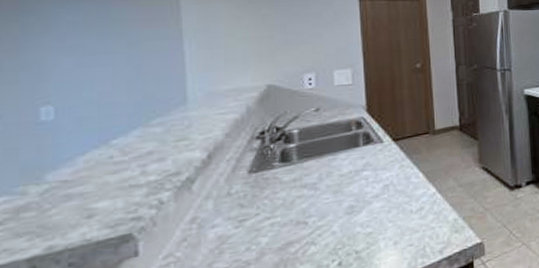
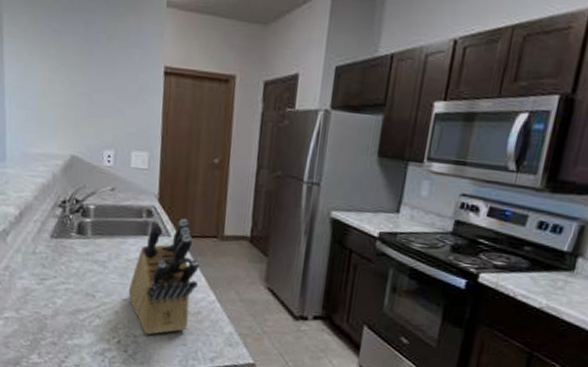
knife block: none [344,122,416,247] -> present [128,218,199,335]

